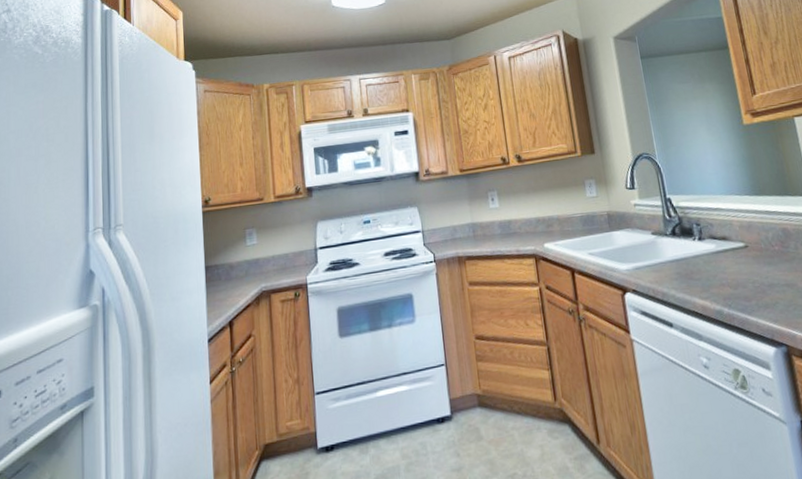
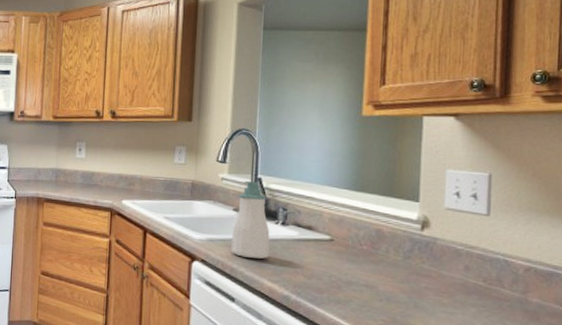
soap bottle: none [652,202,694,280] -> present [231,180,270,259]

